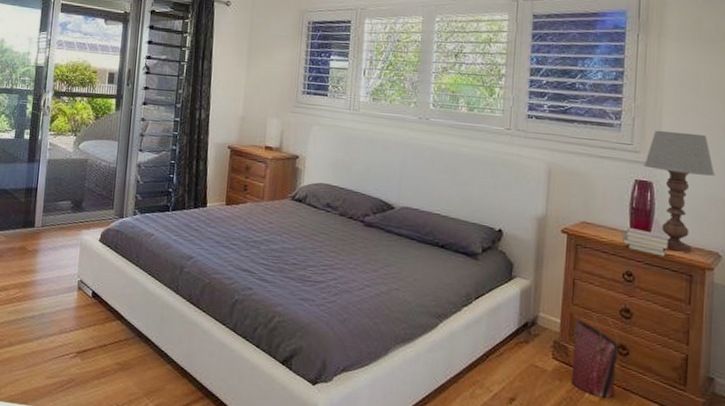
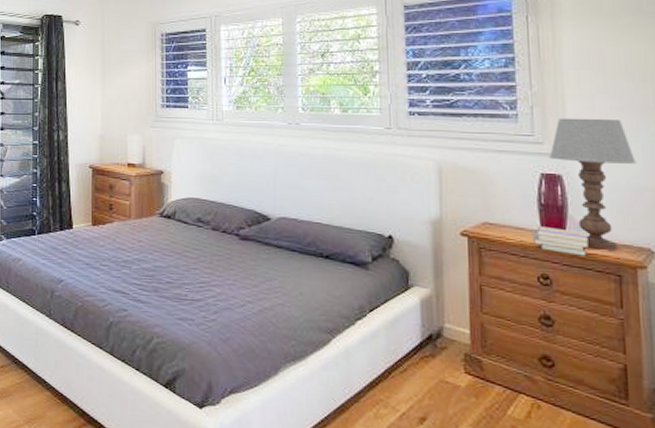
handbag: present [570,311,619,398] -> none [486,320,542,416]

